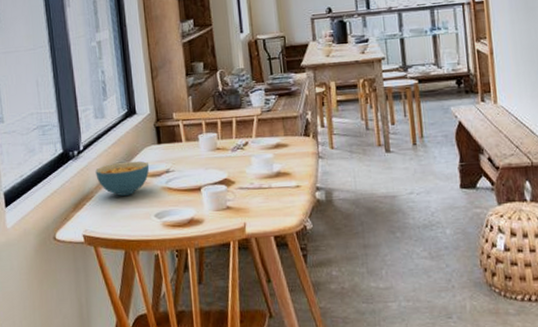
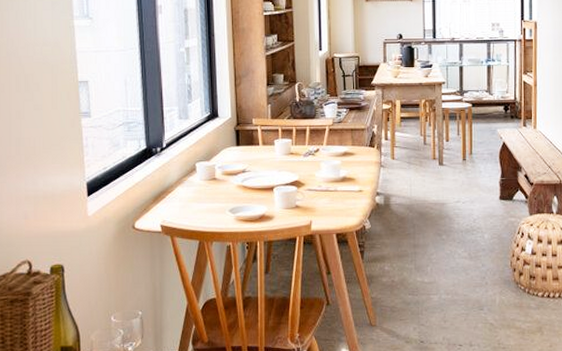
cereal bowl: present [95,161,150,196] -> none [176,160,227,191]

